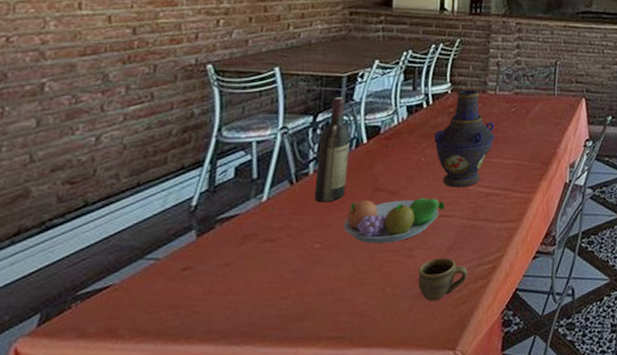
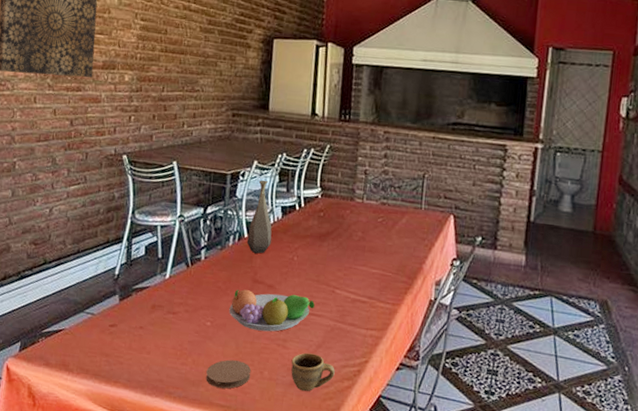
coaster: none [313,281,371,318] -> present [206,359,252,389]
wine bottle: present [314,97,351,203] -> none [205,192,234,287]
bottle: none [365,80,396,159] -> present [246,180,272,254]
vase: present [434,89,496,187] -> none [306,195,362,291]

